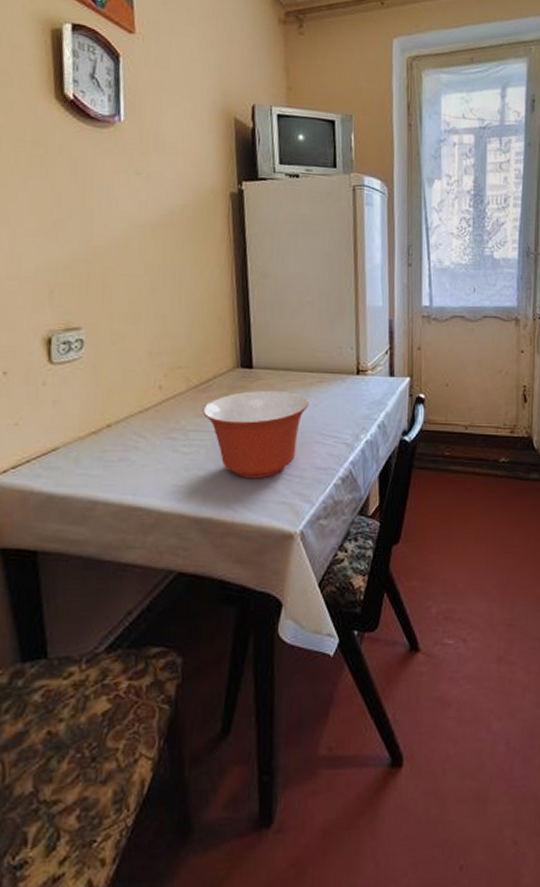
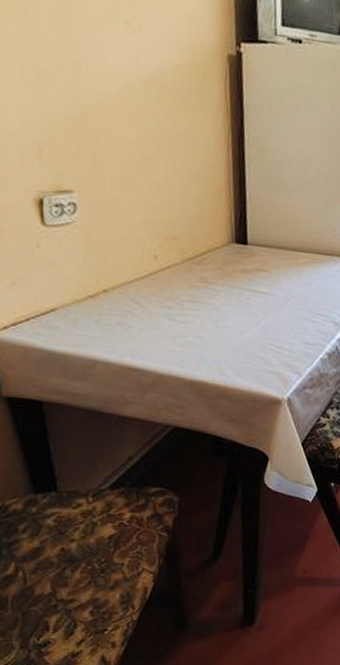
mixing bowl: present [202,390,309,479] -> none [197,266,301,350]

